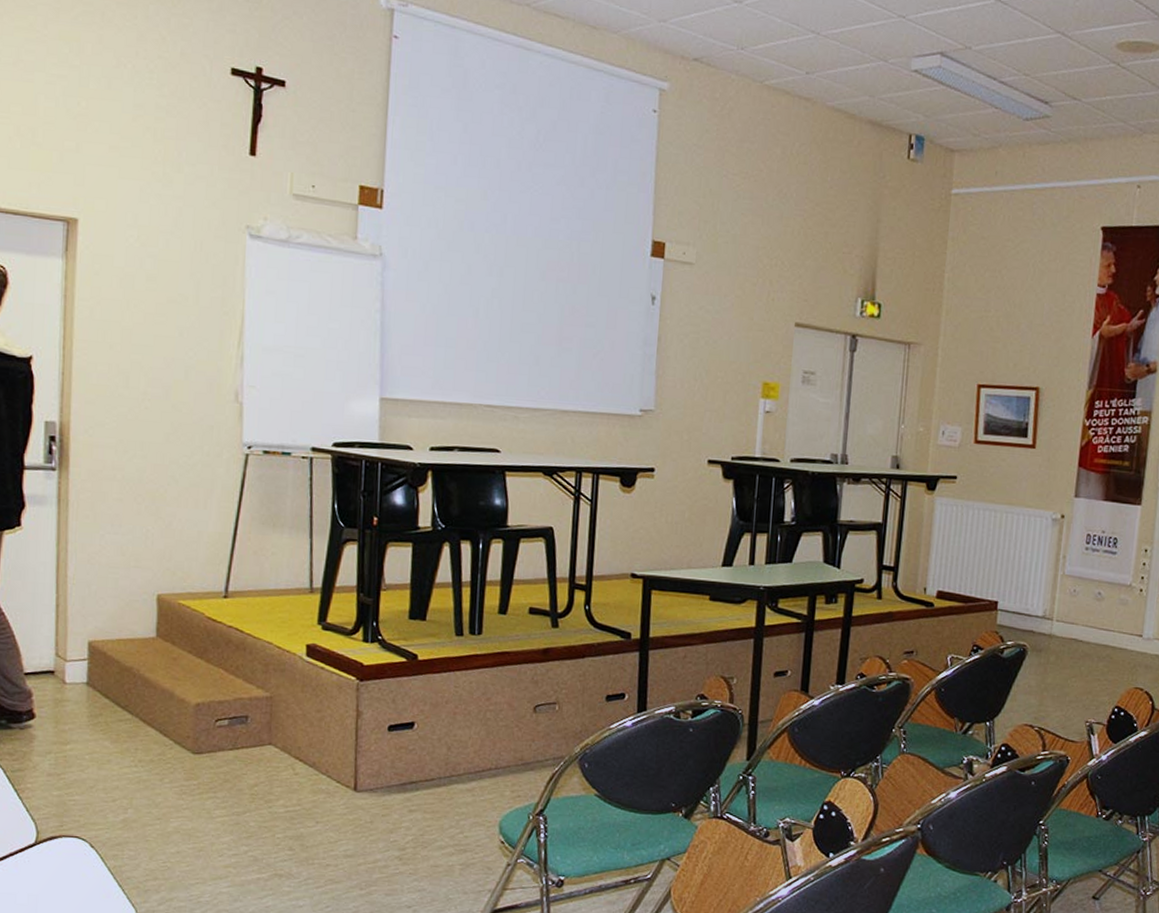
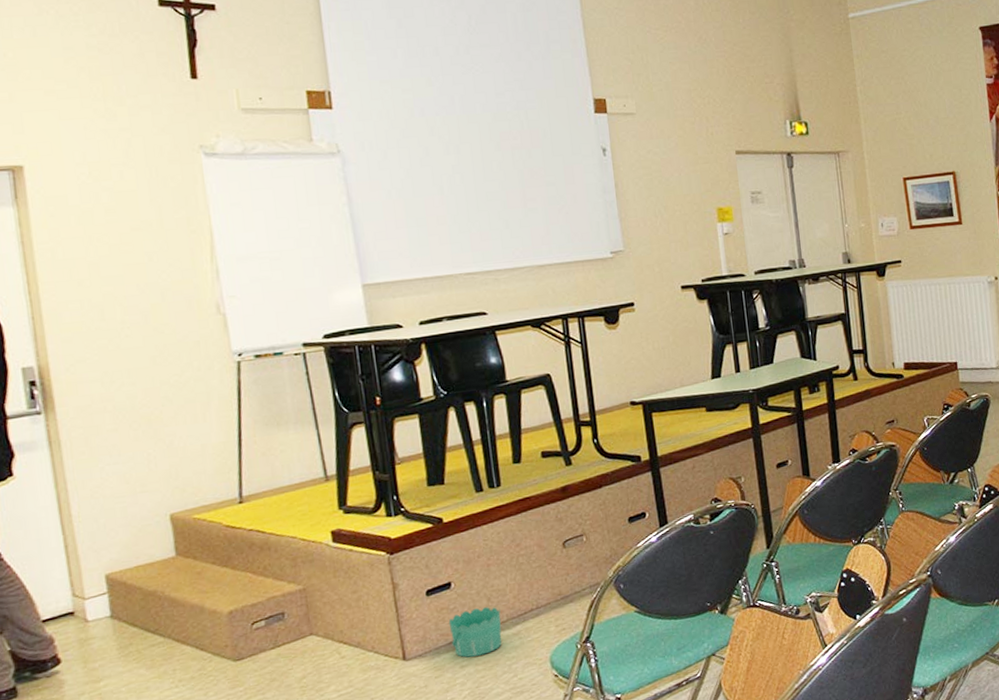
basket: none [404,754,459,804] -> present [448,607,502,658]

